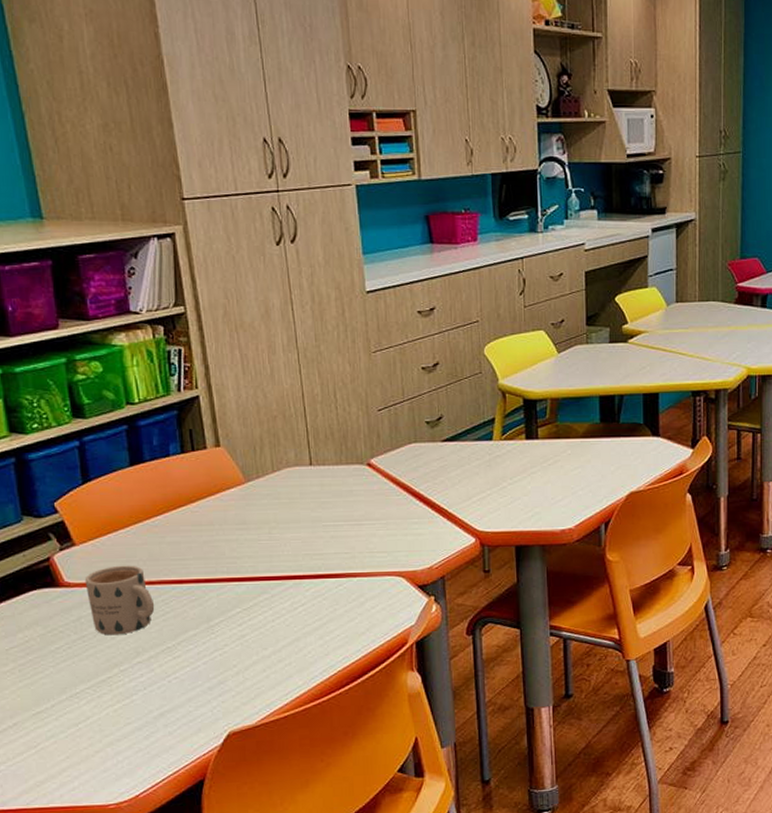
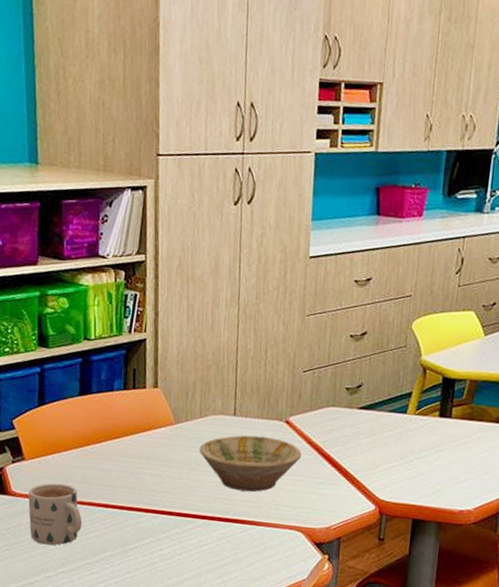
bowl: none [277,483,389,544] -> present [199,435,301,492]

